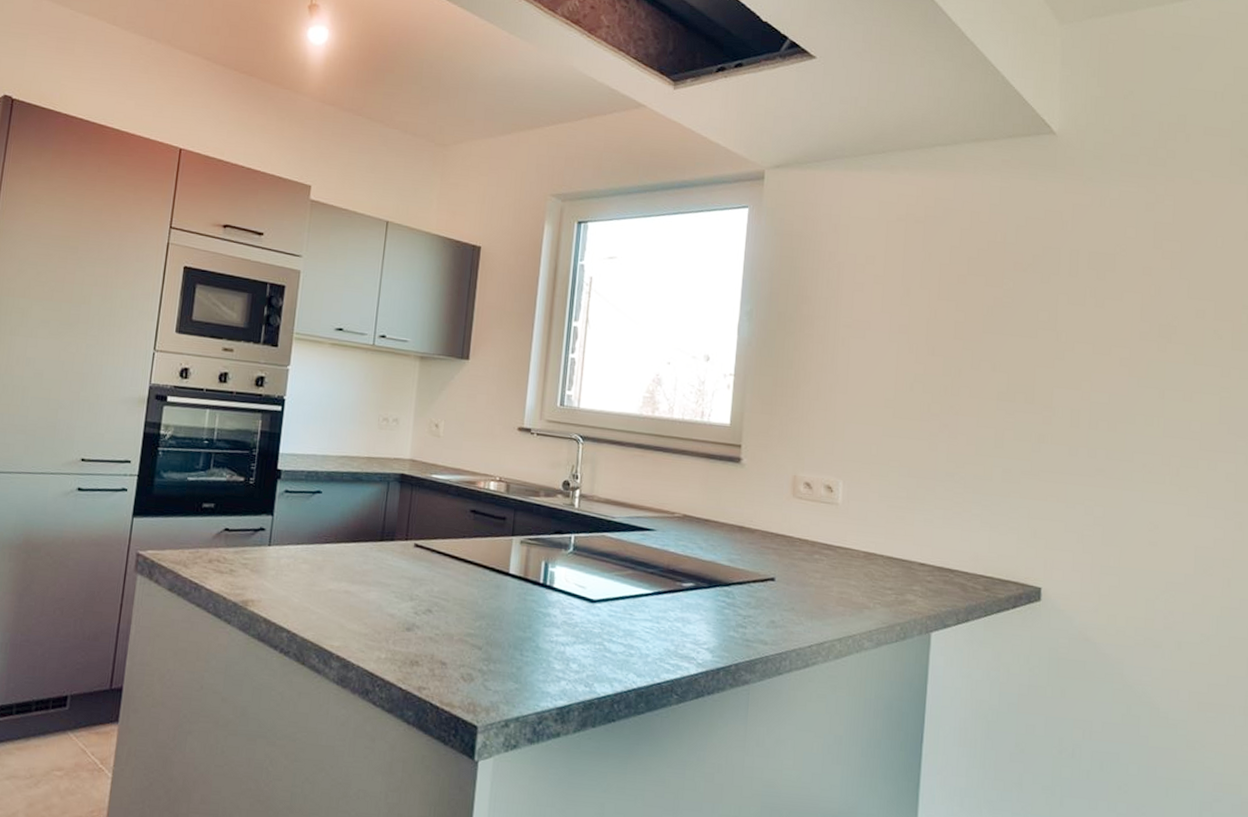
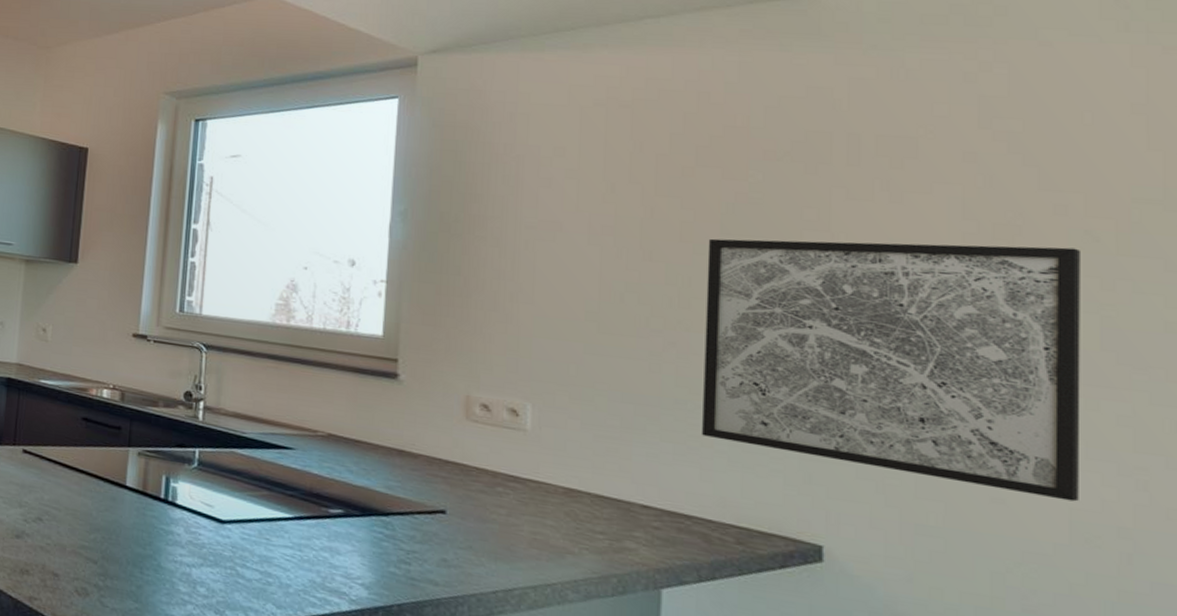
wall art: none [964,336,1211,541] -> present [702,238,1081,502]

